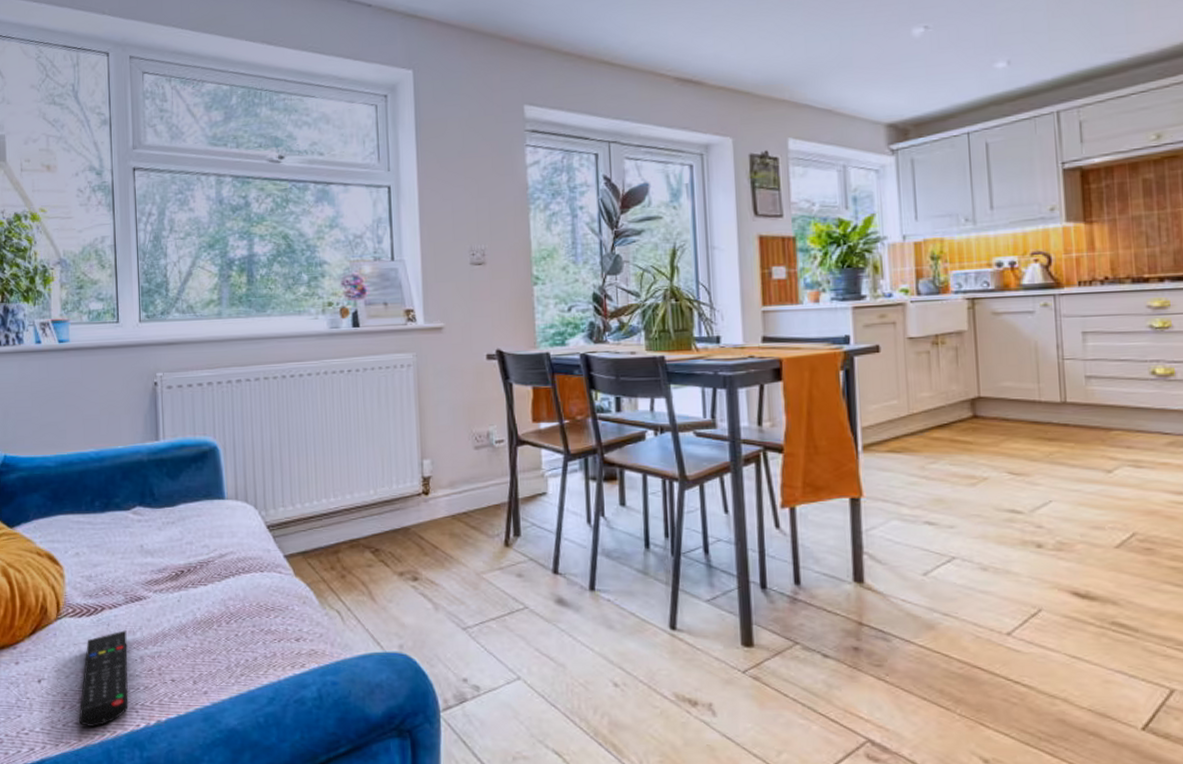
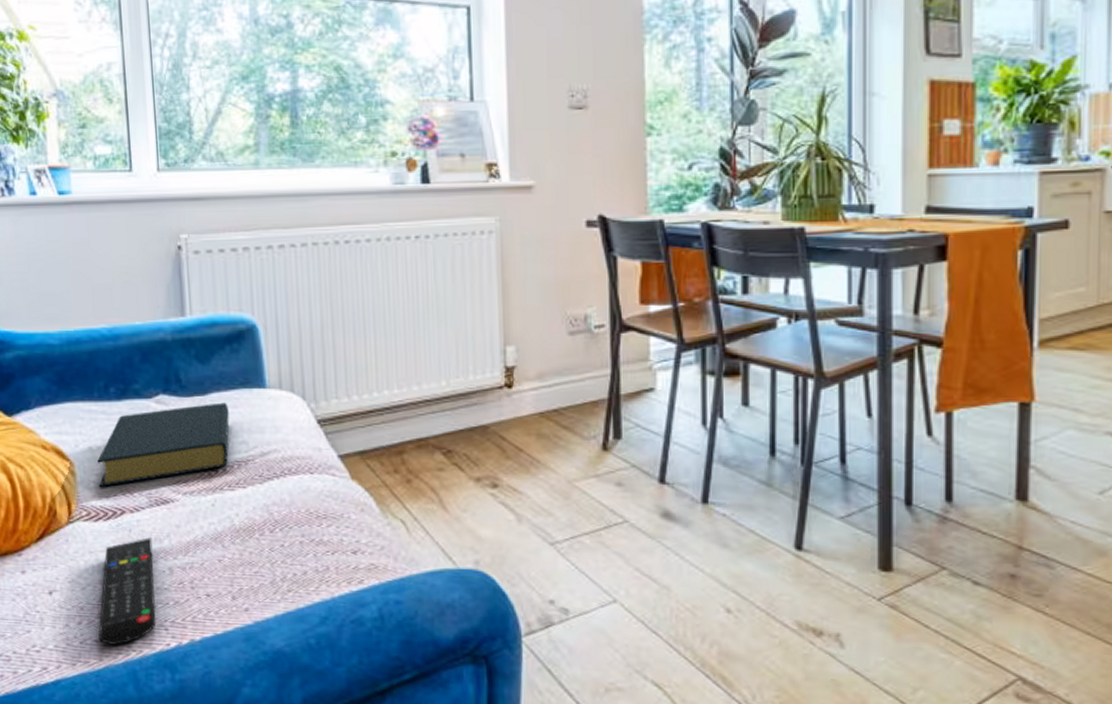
hardback book: none [83,512,194,587] -> present [97,402,230,487]

